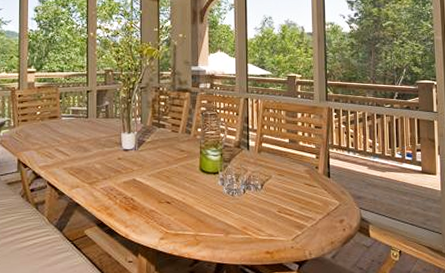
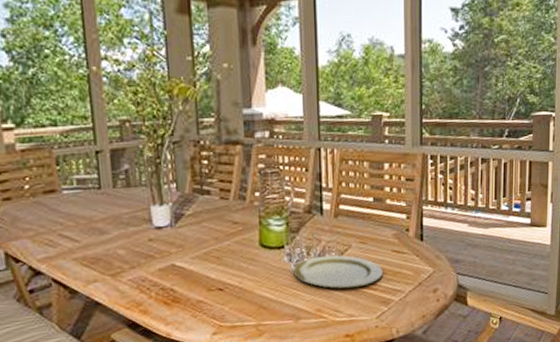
plate: none [225,183,297,212] -> present [293,255,383,289]

